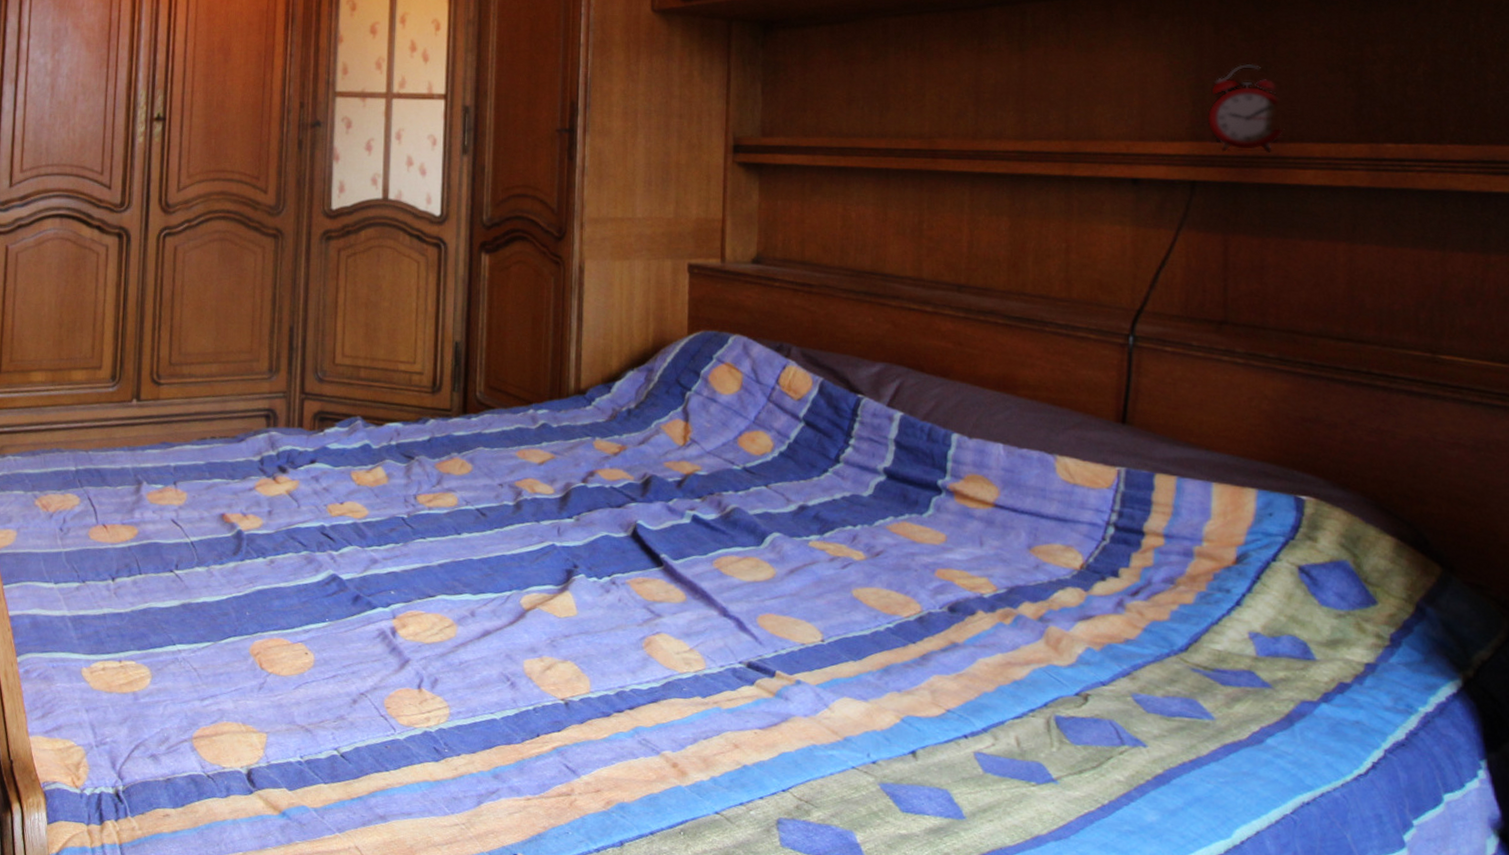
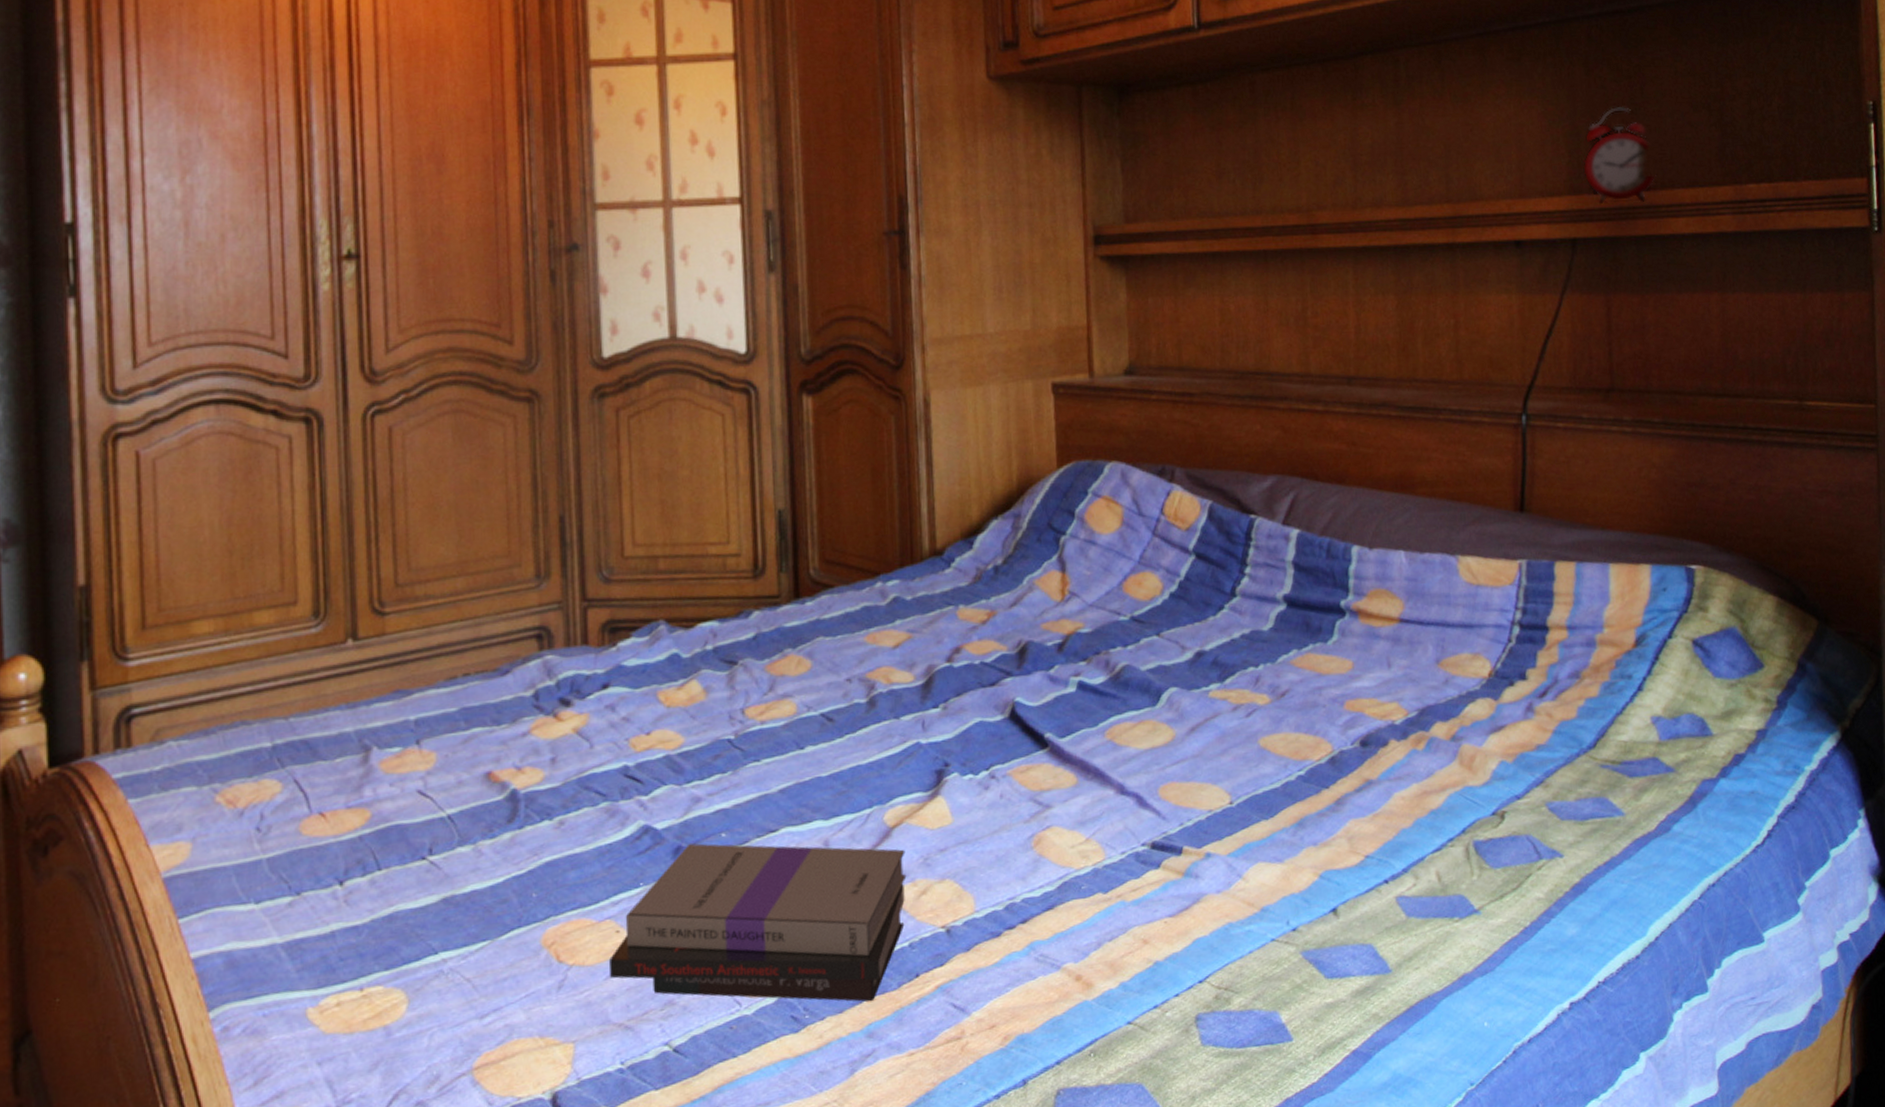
books: none [298,595,536,749] -> present [609,843,907,1002]

